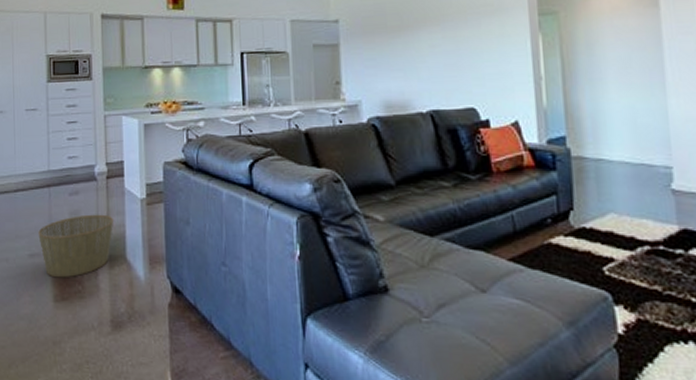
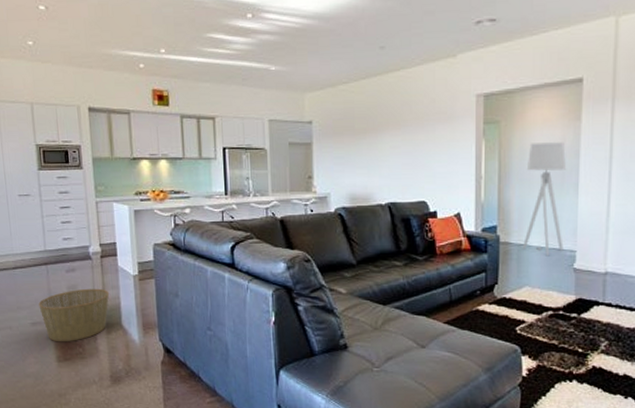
floor lamp: none [597,33,655,174] -> present [522,142,566,257]

